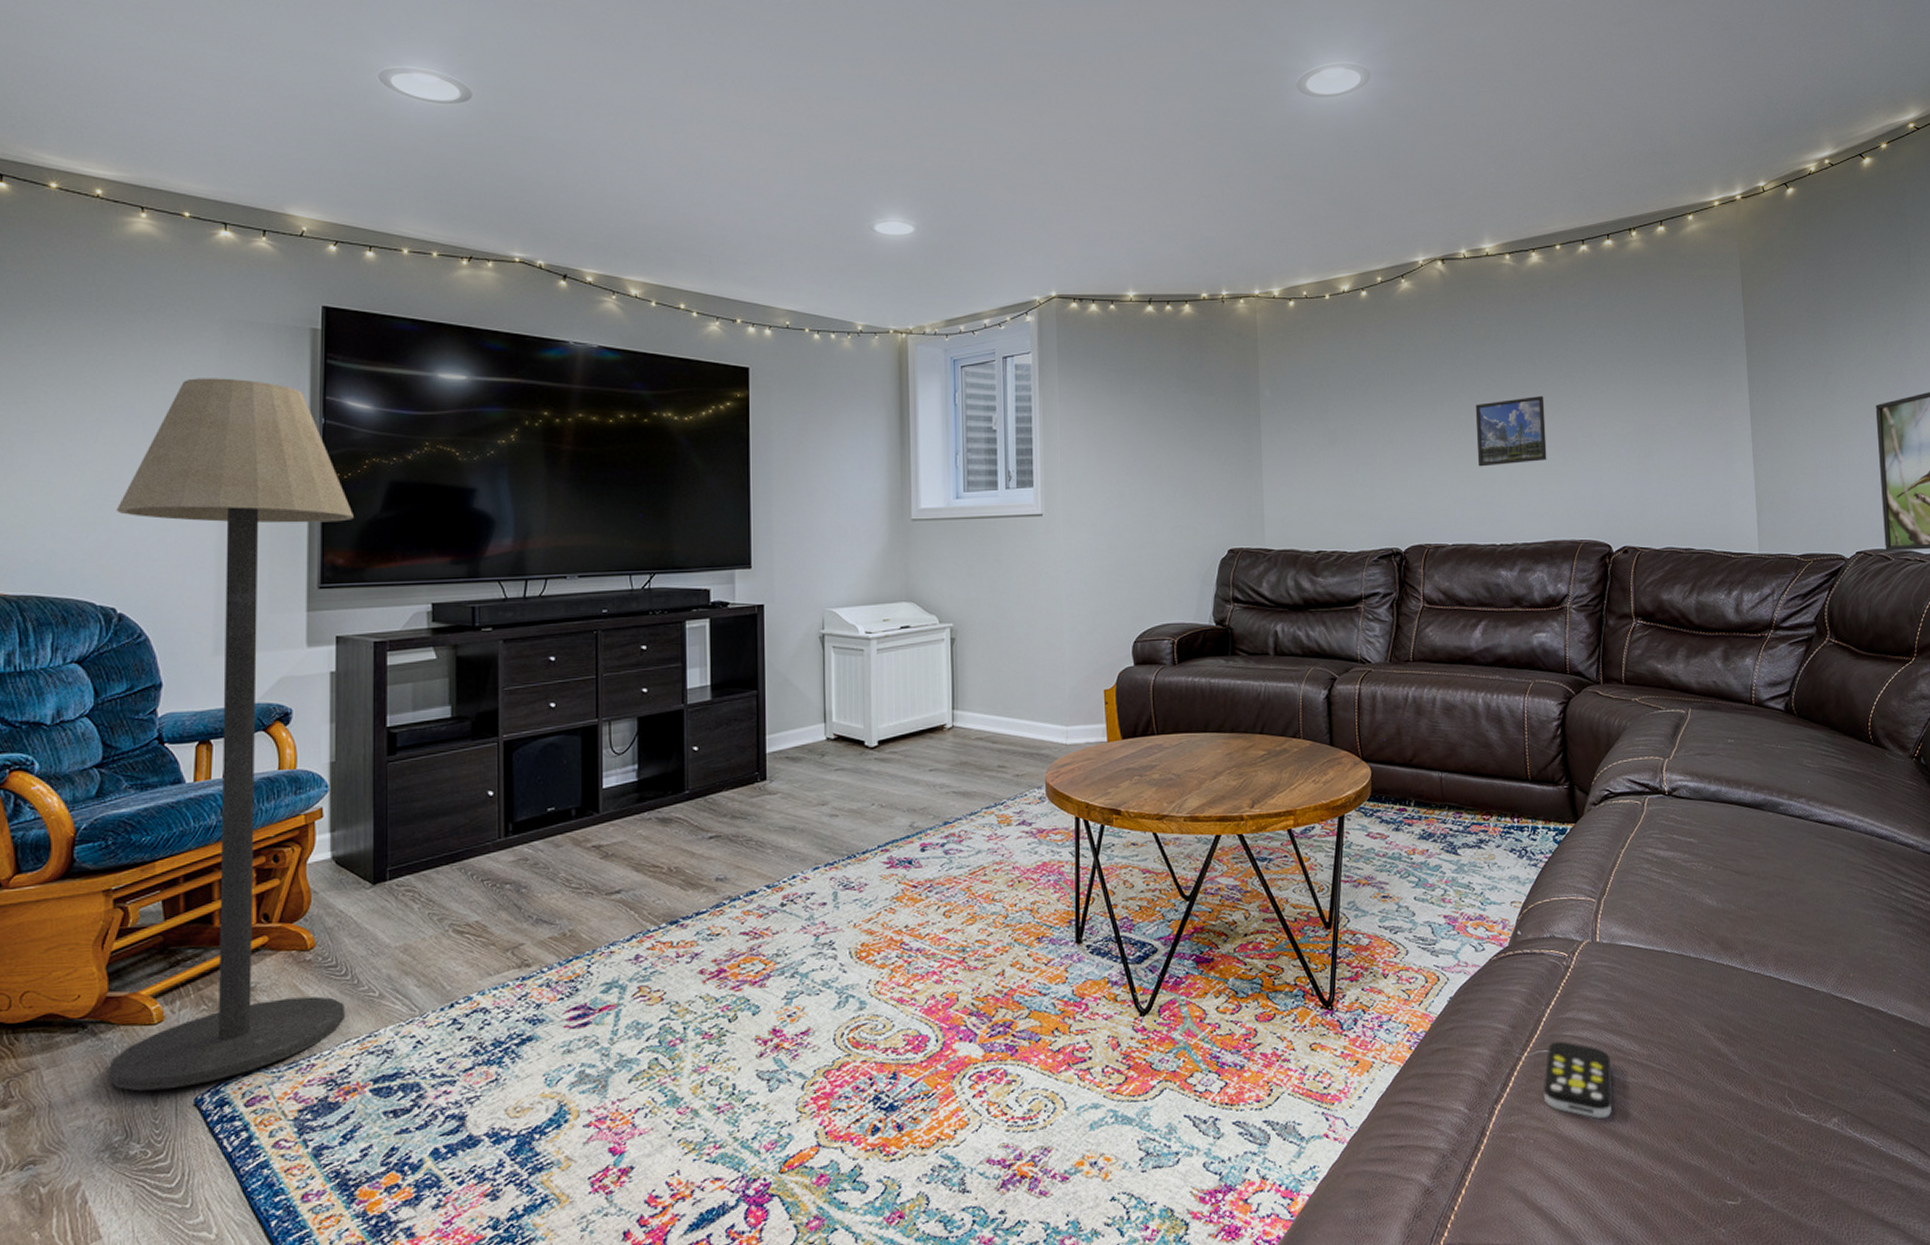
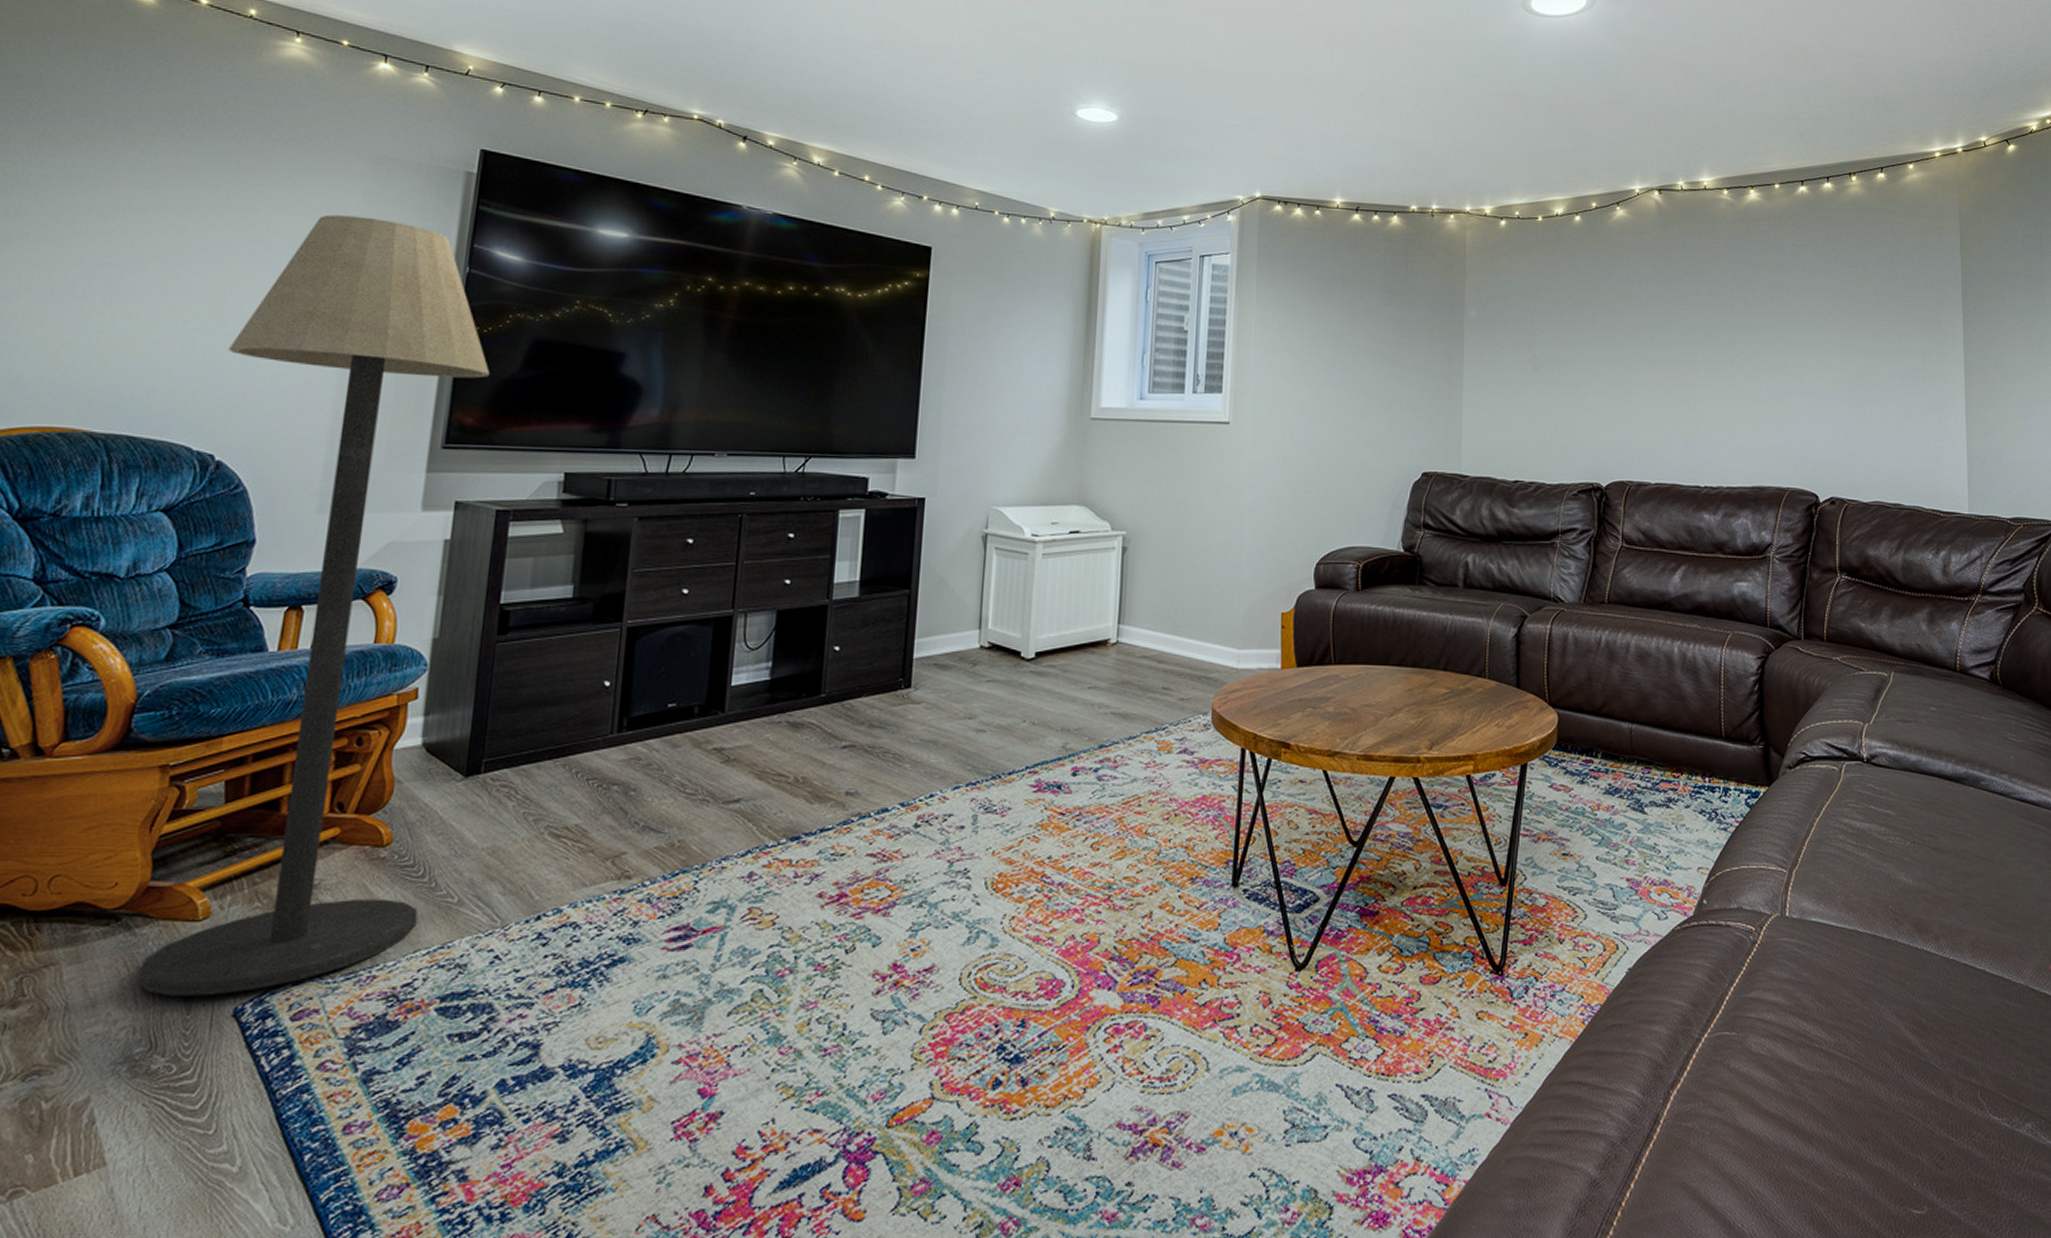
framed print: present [1475,395,1547,467] -> none [1685,335,1757,405]
remote control: present [1543,1040,1612,1119] -> none [1722,1022,1796,1111]

